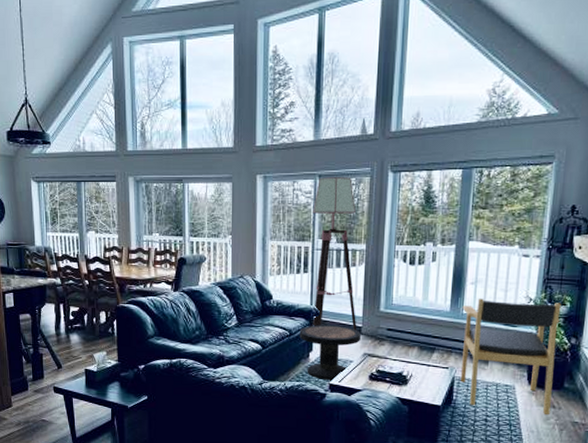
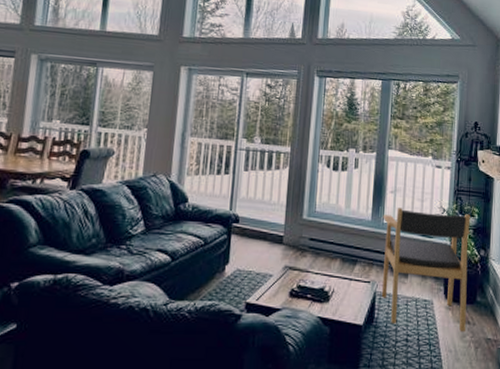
side table: present [299,325,361,380] -> none [215,233,282,298]
floor lamp: present [312,177,357,331] -> none [230,75,282,241]

